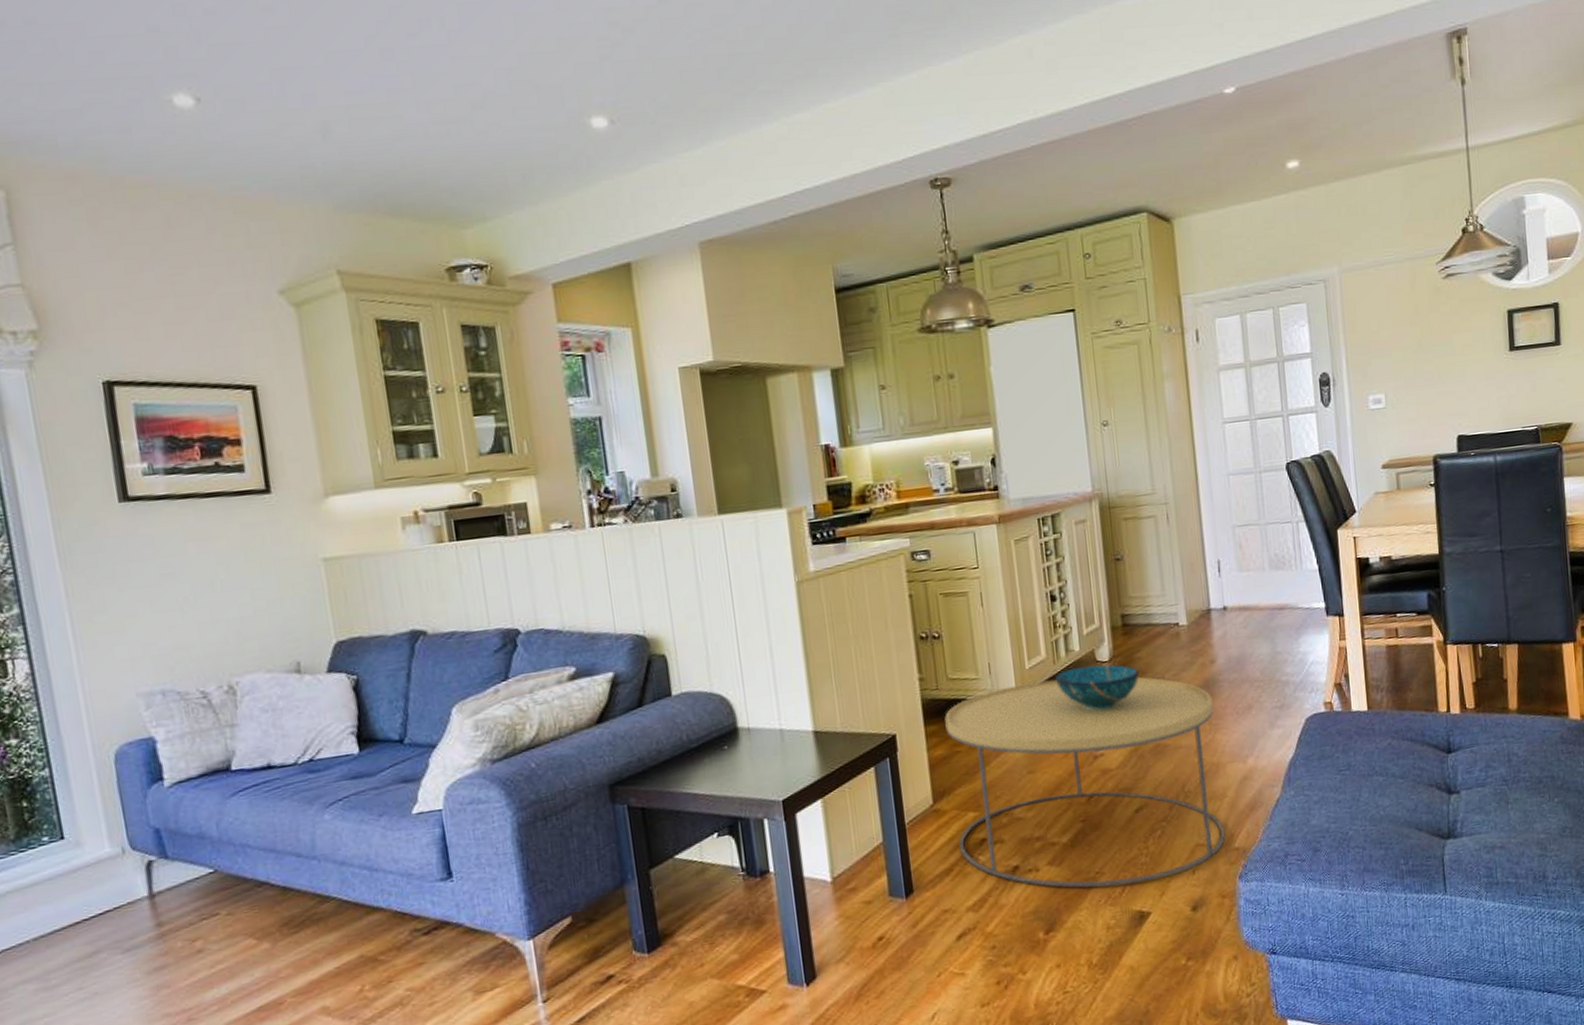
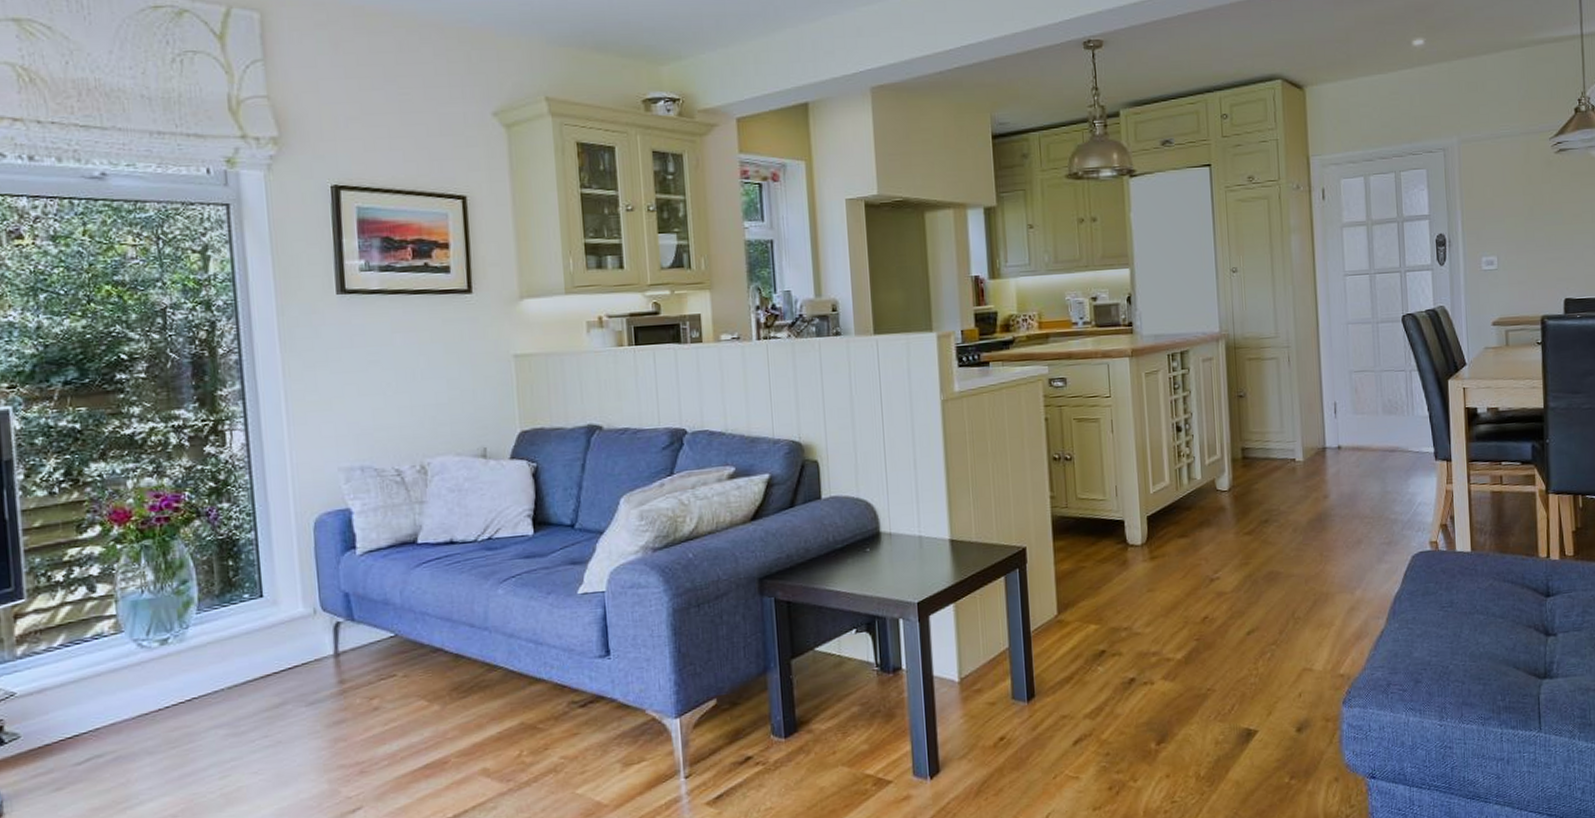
coffee table: present [944,676,1226,888] -> none [1072,504,1331,704]
decorative bowl: present [1054,664,1140,711] -> none [1176,493,1257,537]

